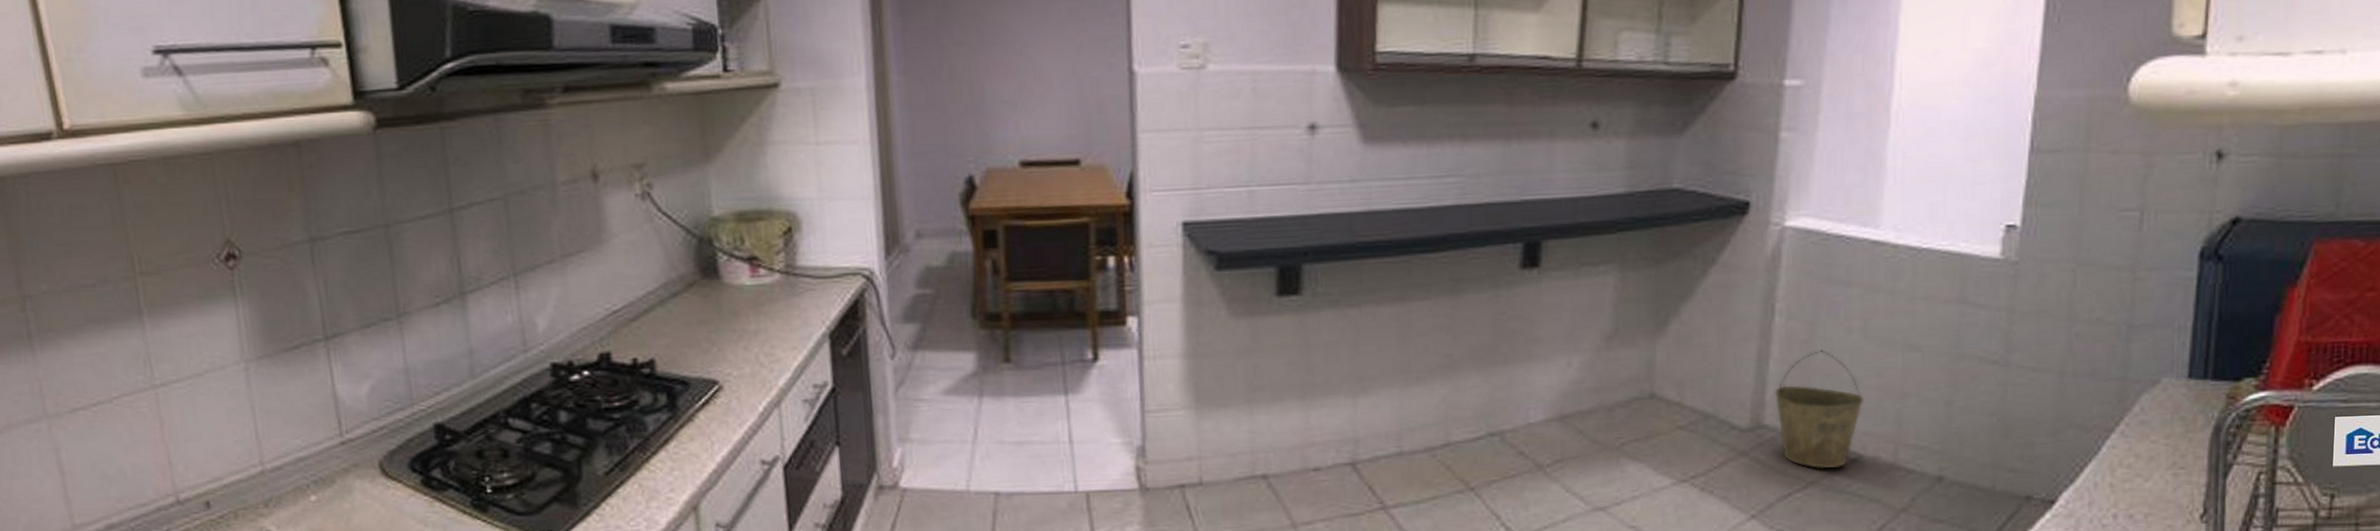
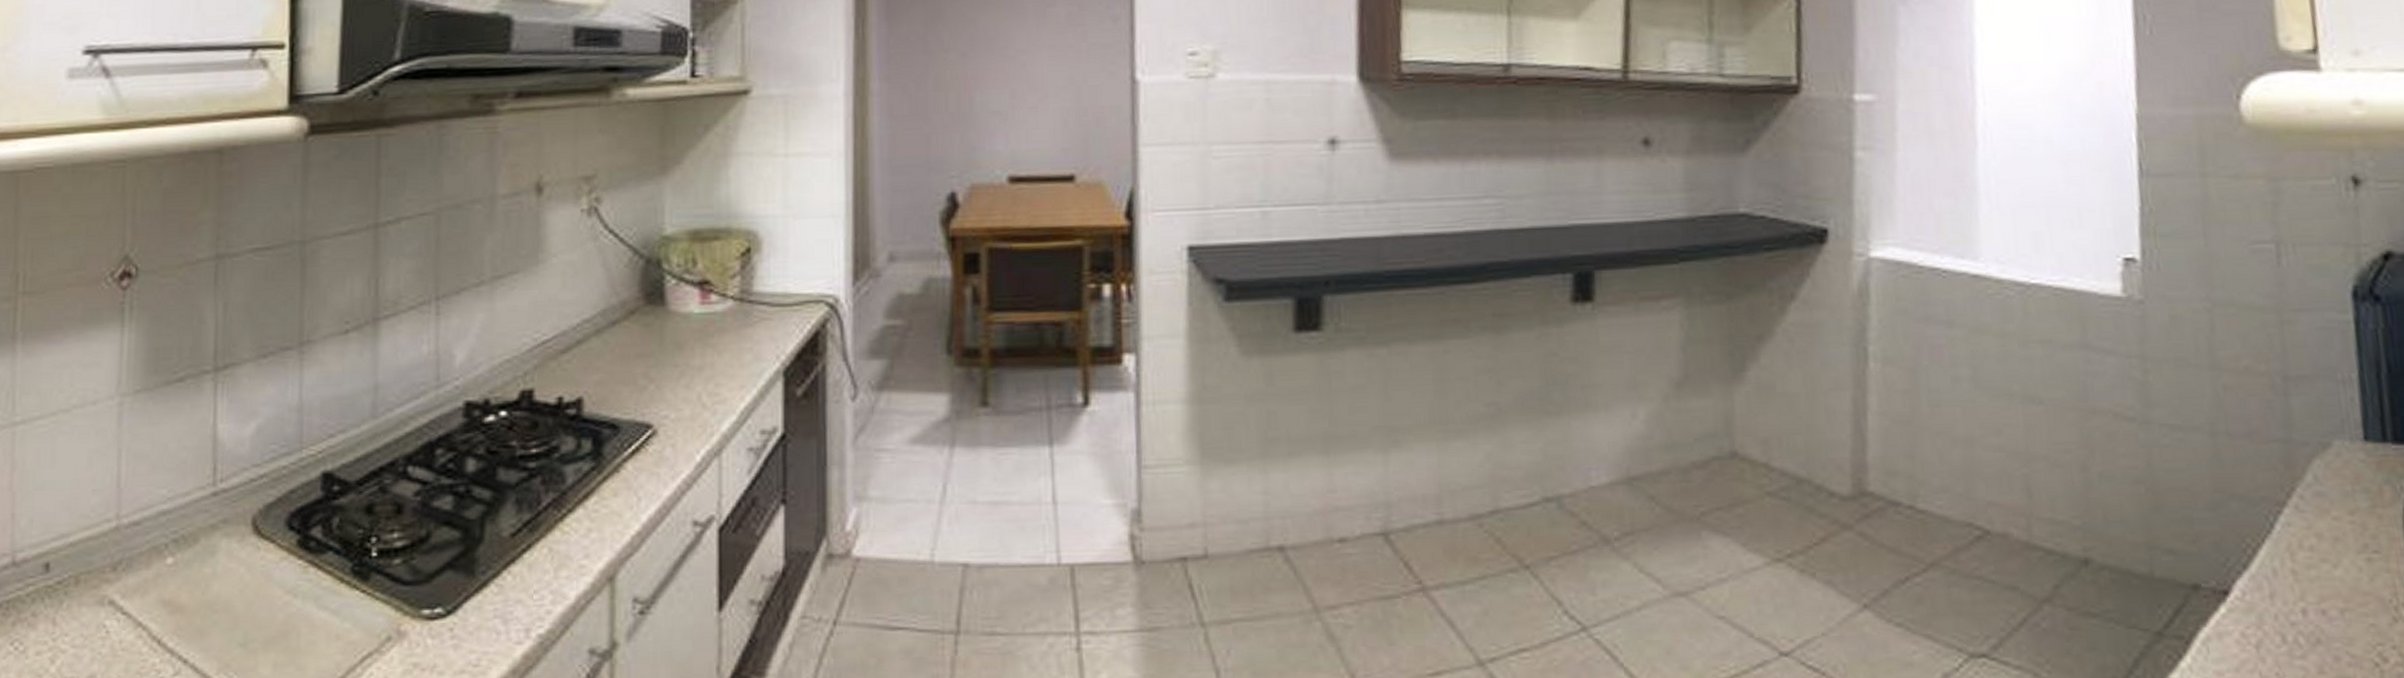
bucket: present [1774,350,1864,469] -> none [1876,402,1984,548]

